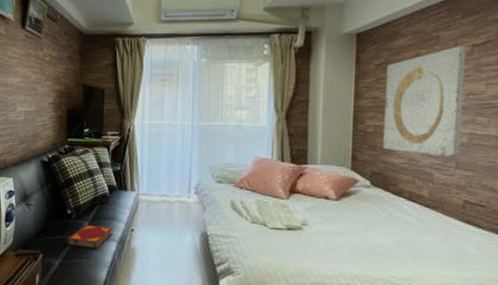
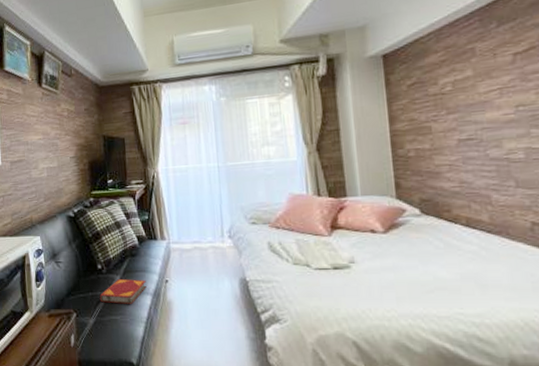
wall art: present [382,46,466,158] -> none [421,55,518,177]

